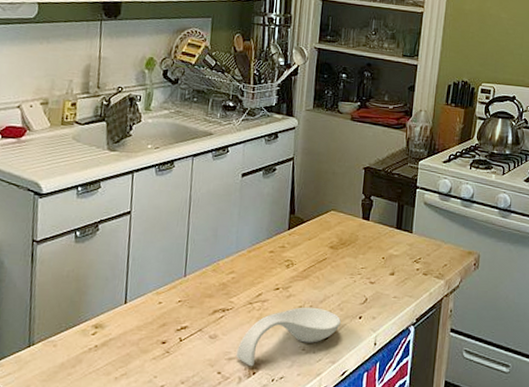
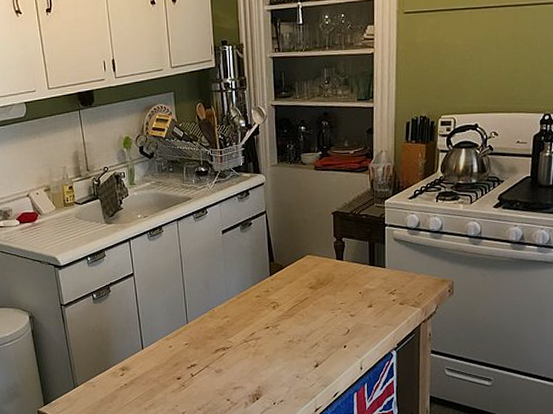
spoon rest: present [236,307,341,367] -> none [240,340,328,394]

